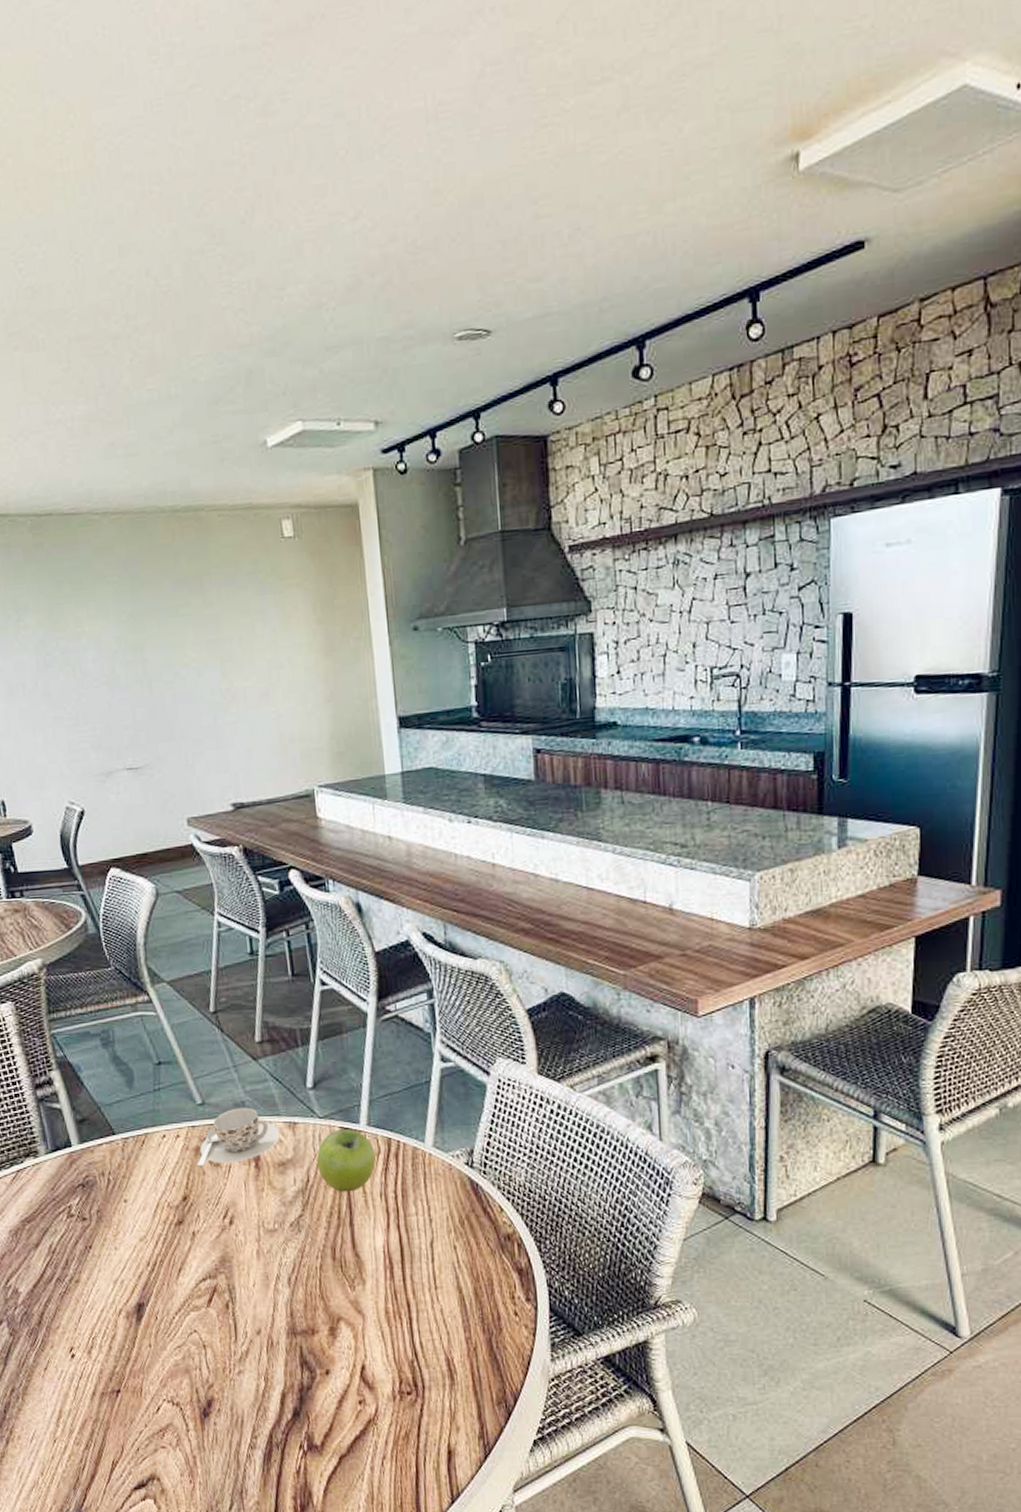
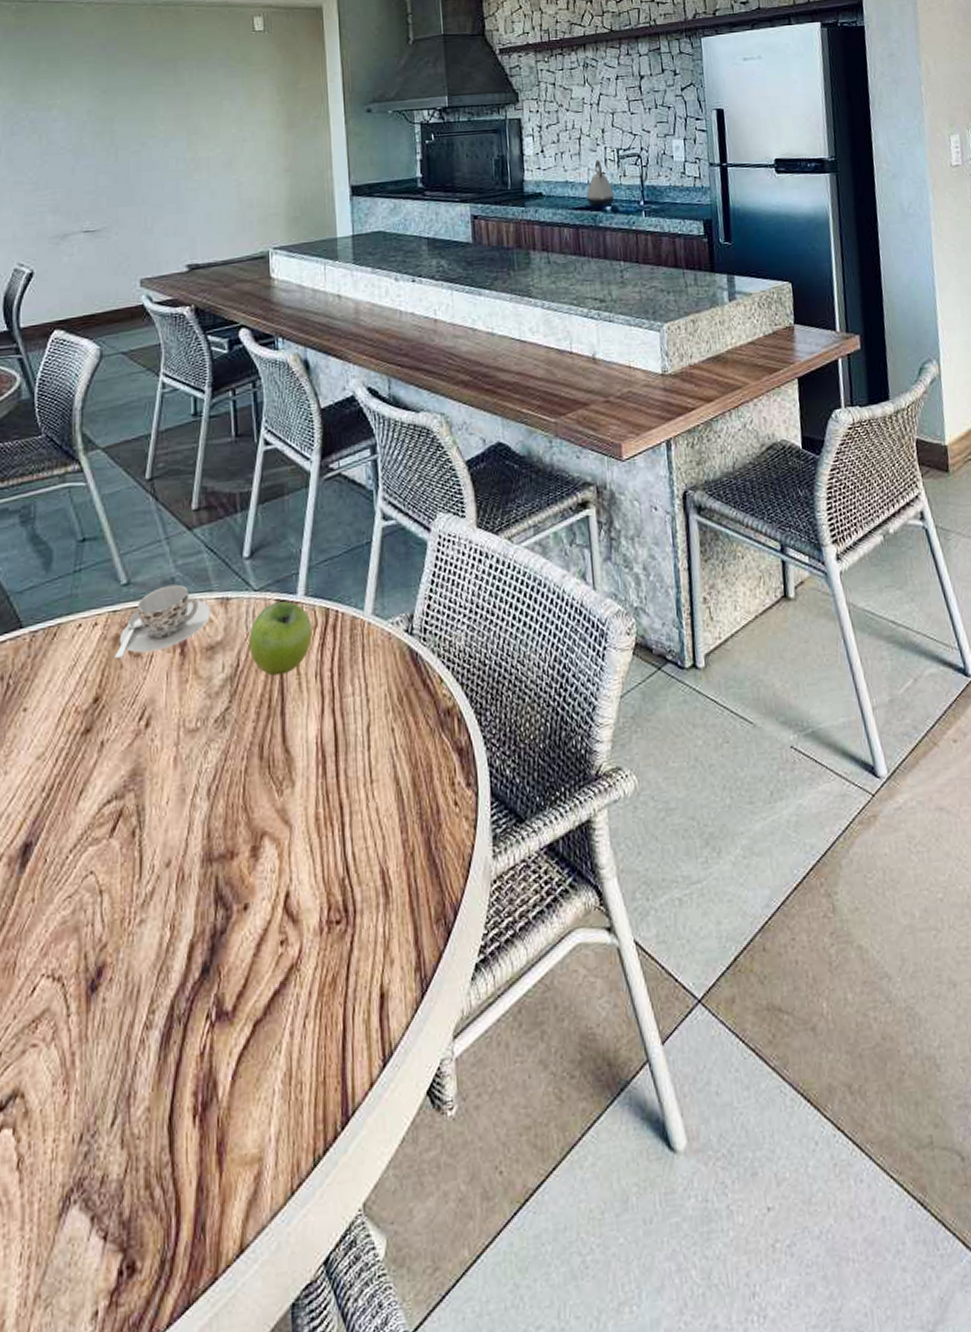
kettle: none [670,681,705,737] -> present [586,159,615,206]

